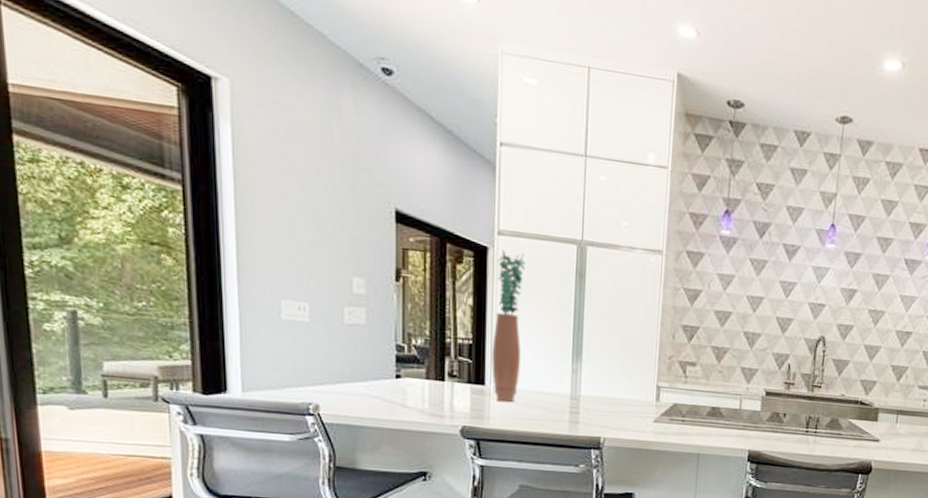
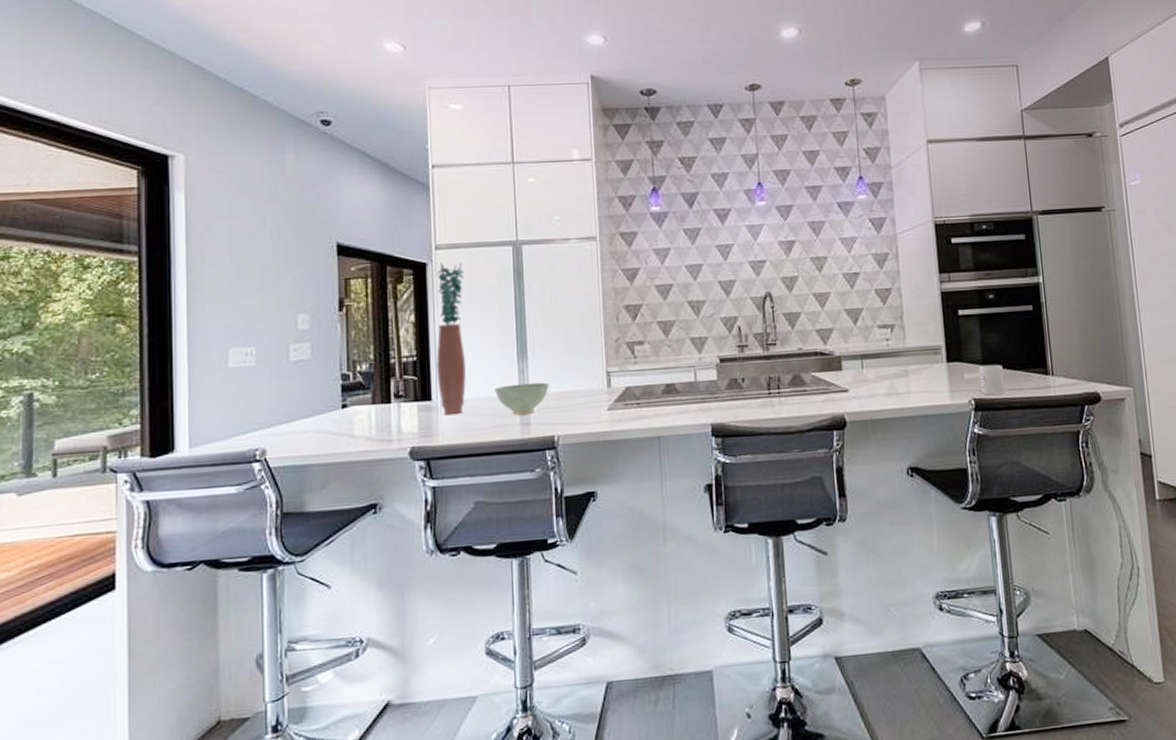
bowl: none [547,382,601,414] -> present [495,382,549,415]

